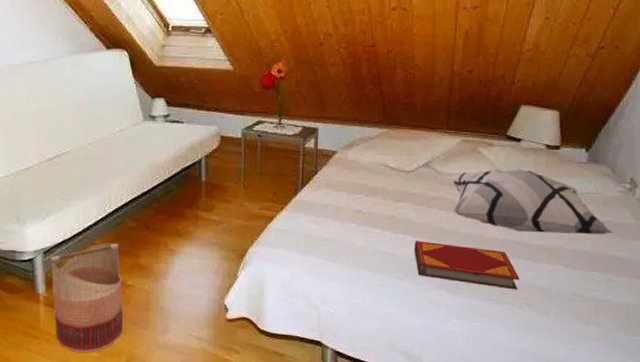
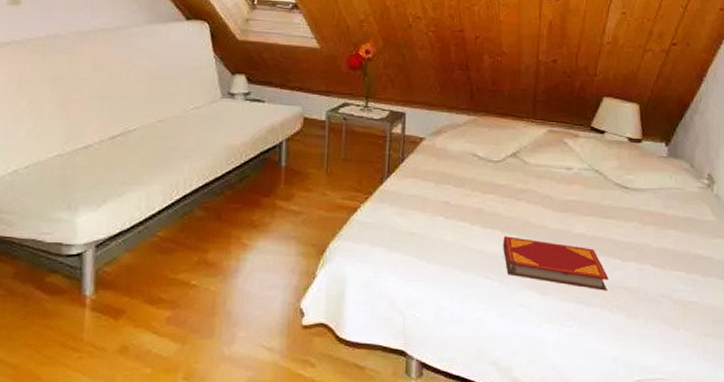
basket: present [49,242,123,353] -> none [101,234,186,369]
decorative pillow: present [450,168,613,234] -> none [538,161,695,231]

